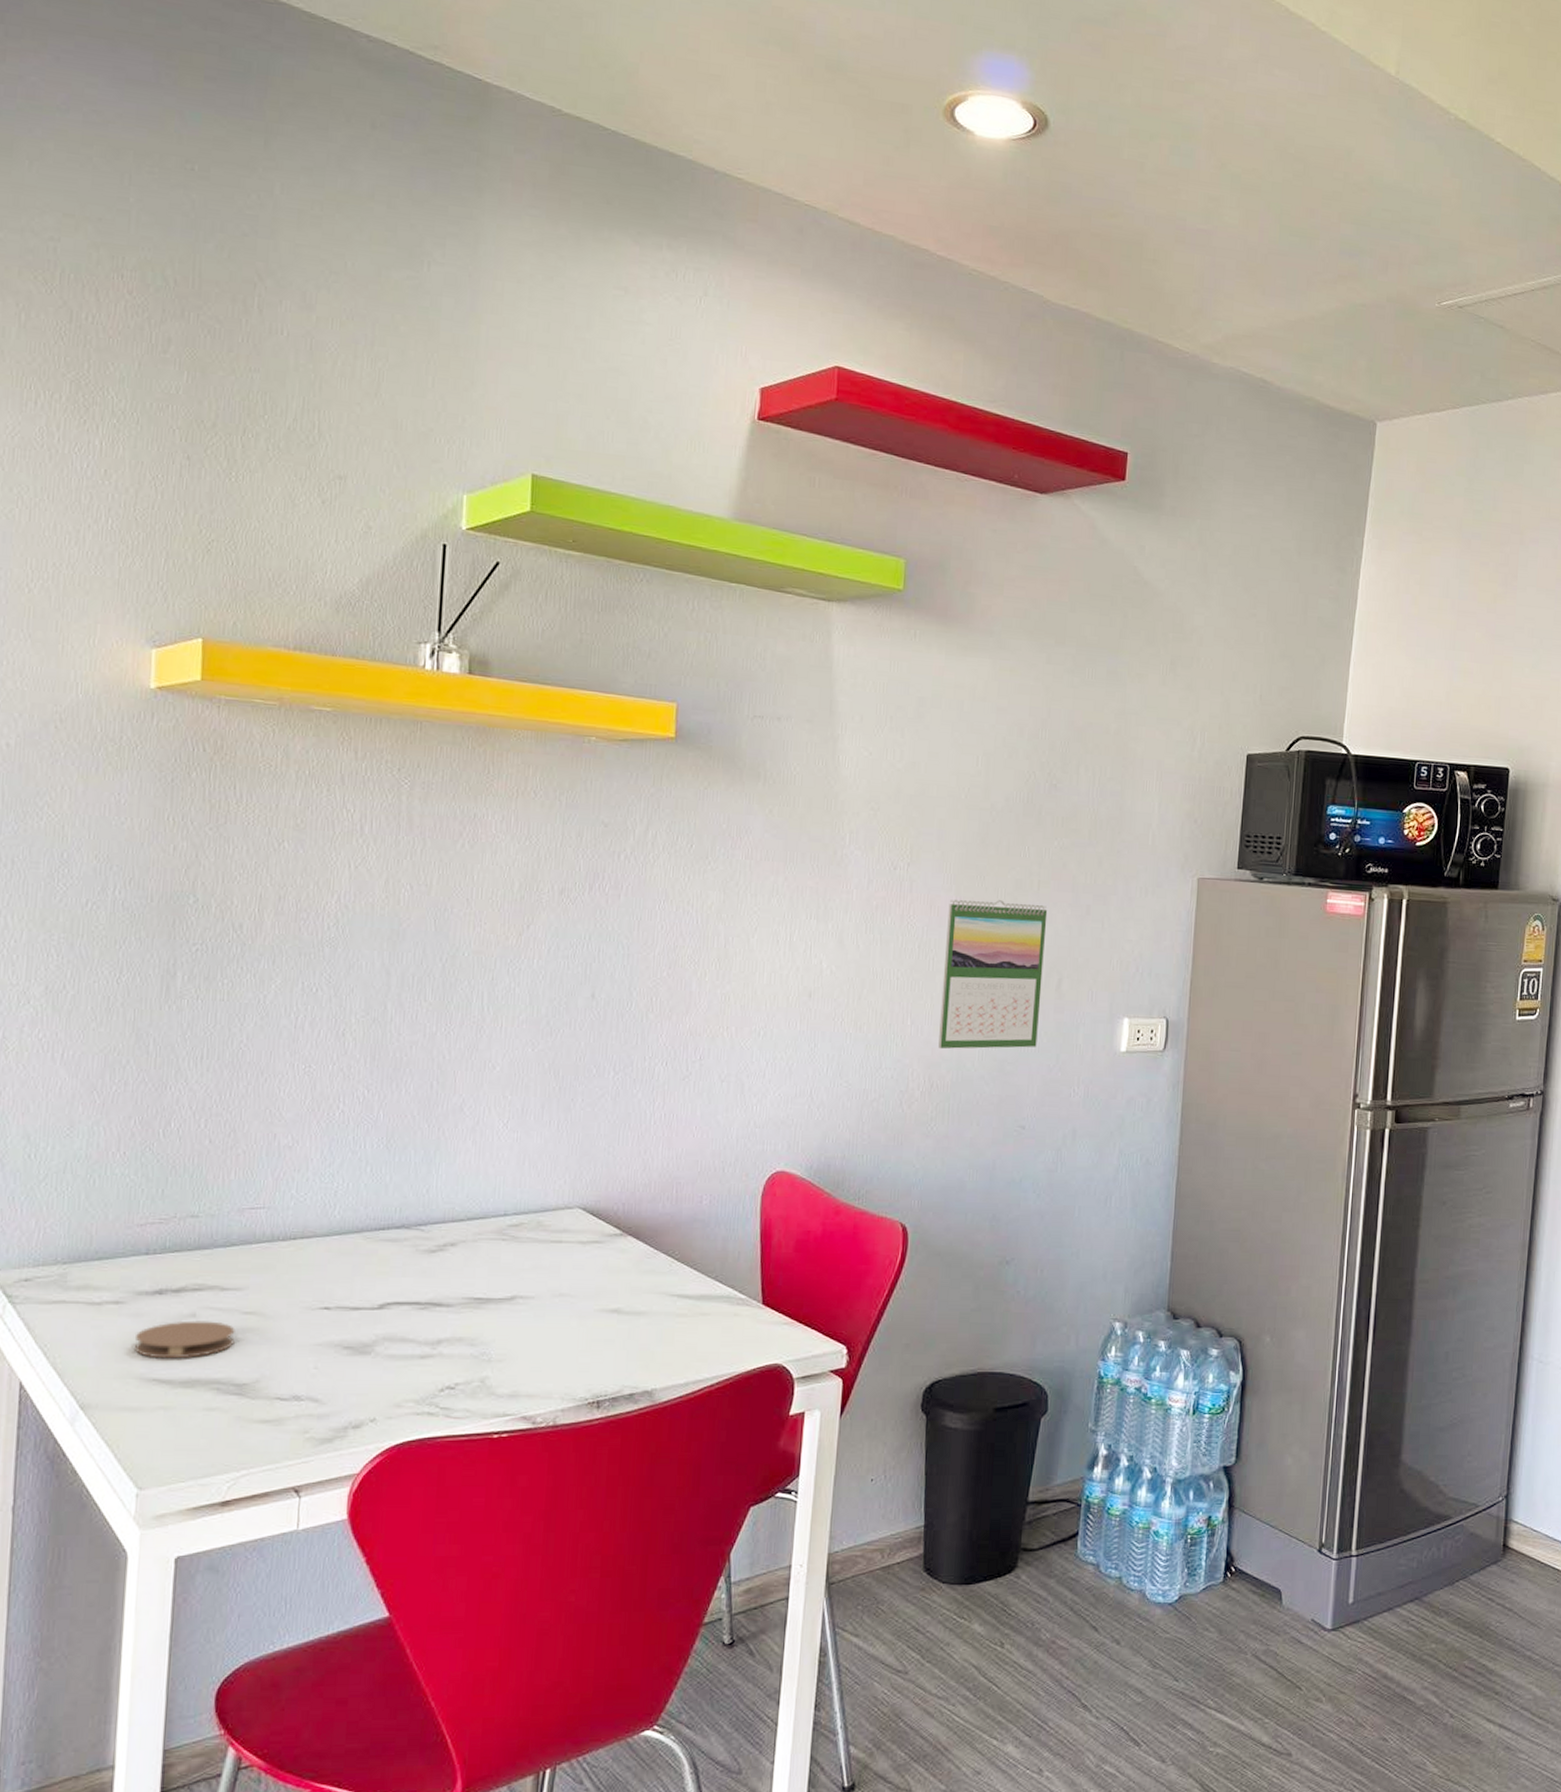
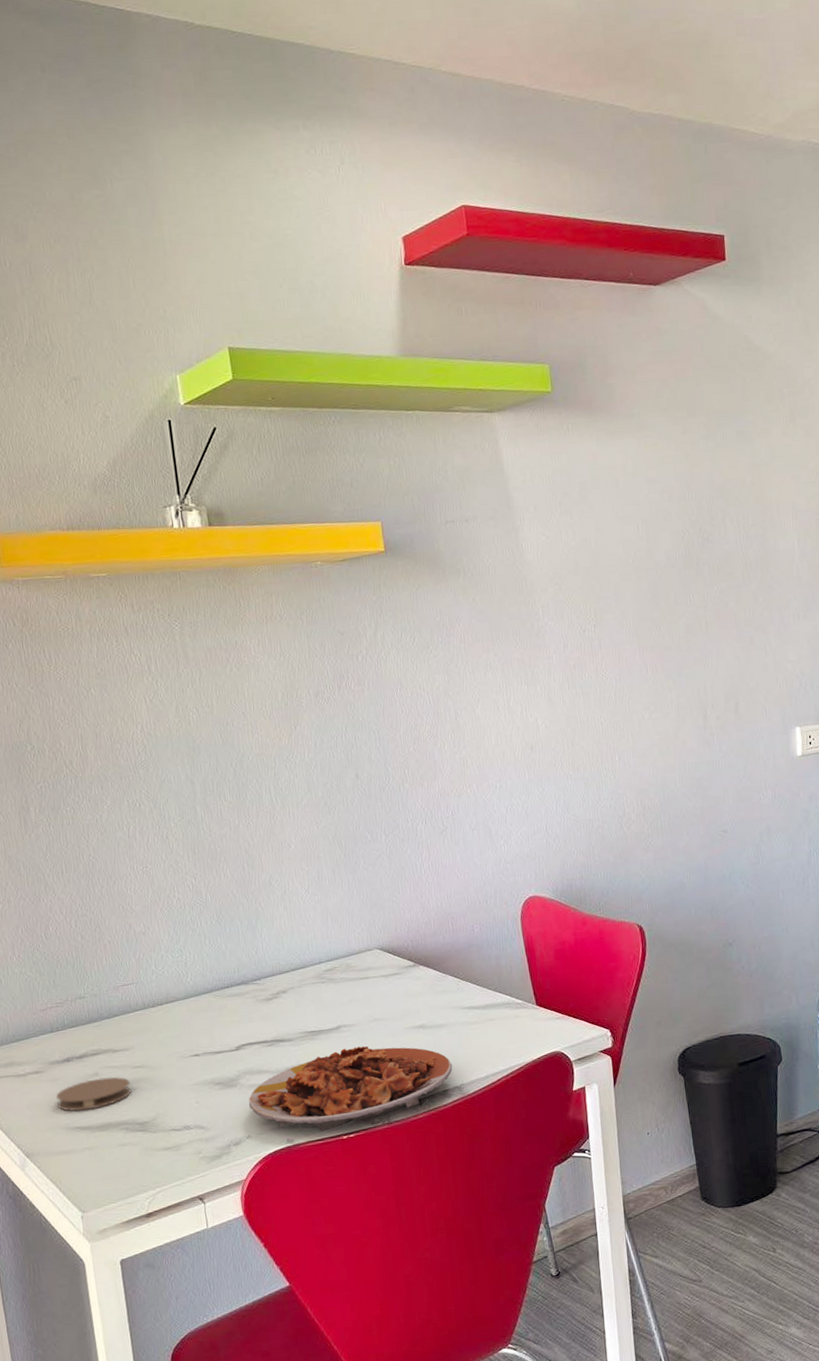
food plate: none [380,1324,646,1432] -> present [248,1046,453,1141]
calendar: present [938,899,1048,1049] -> none [634,642,726,776]

